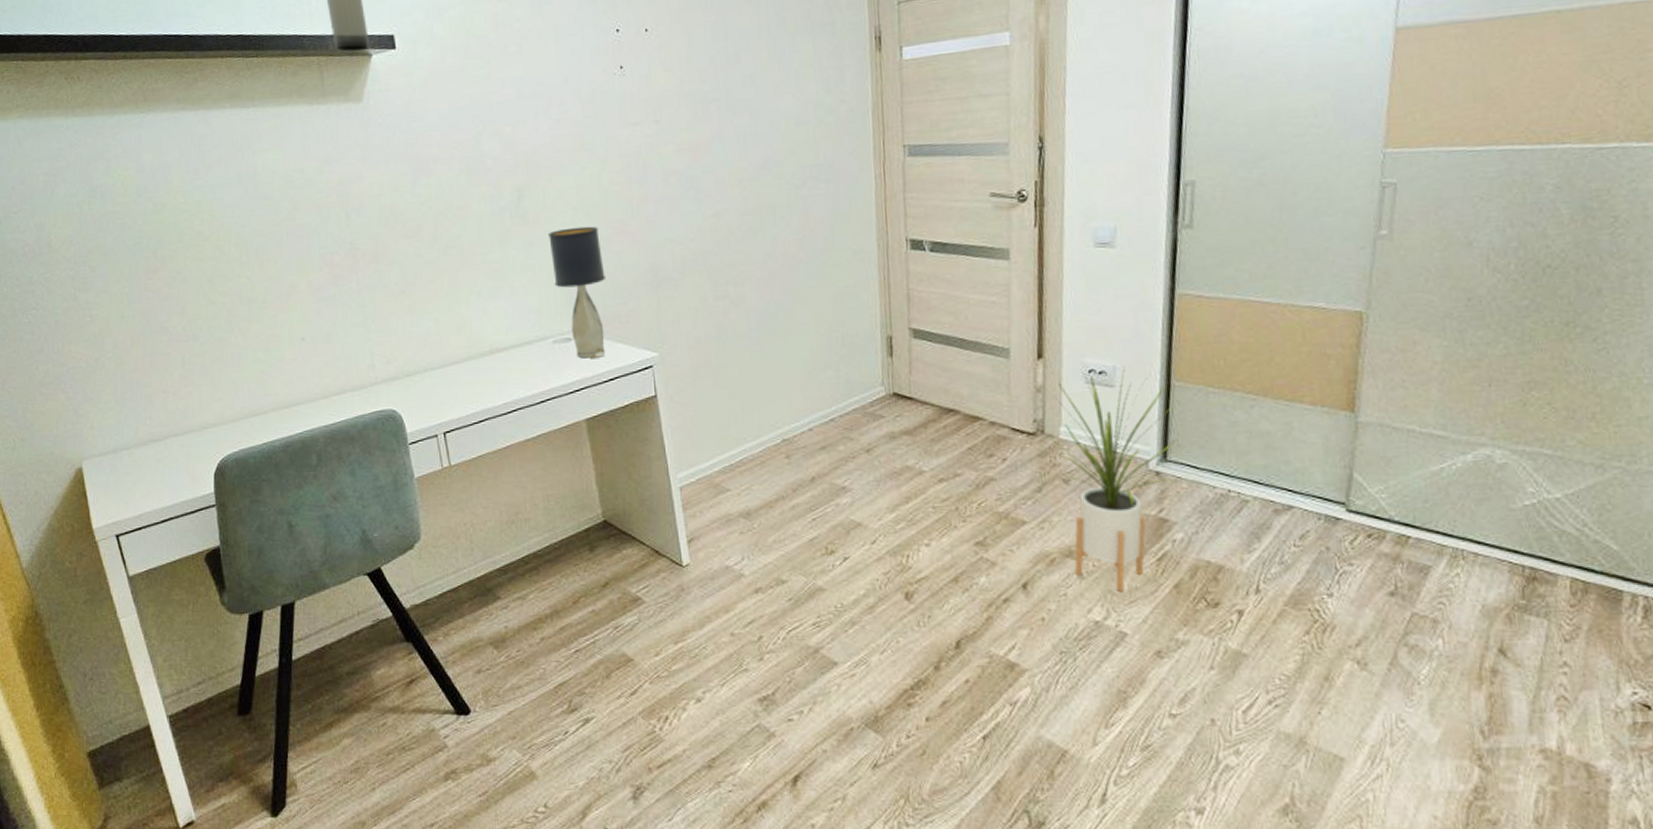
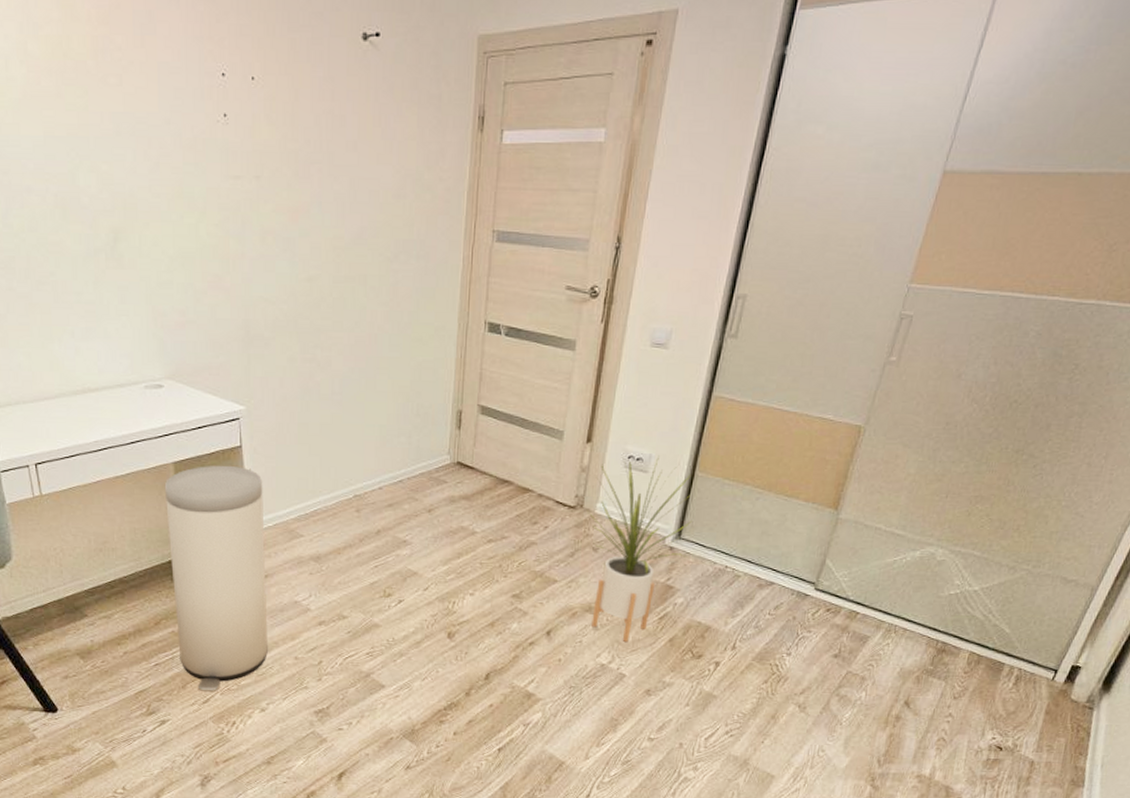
table lamp: present [547,226,606,359] -> none [142,276,198,406]
pedal bin: none [577,417,700,680] -> present [164,465,268,692]

